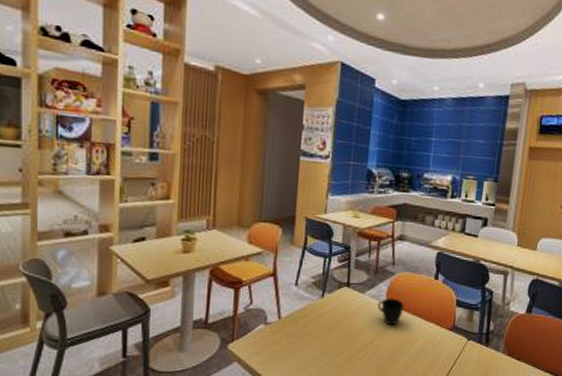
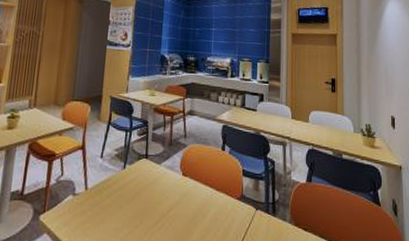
cup: present [377,298,404,326] -> none [172,168,196,196]

